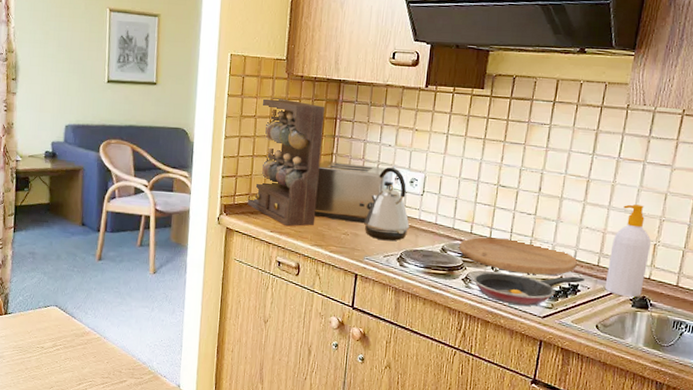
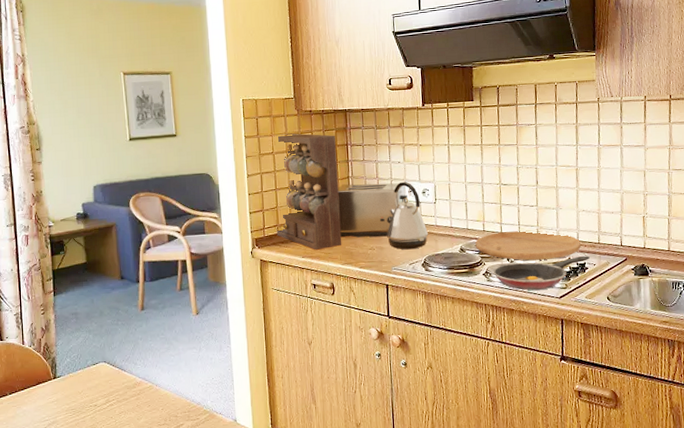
soap bottle: present [604,204,651,298] -> none [607,184,641,268]

